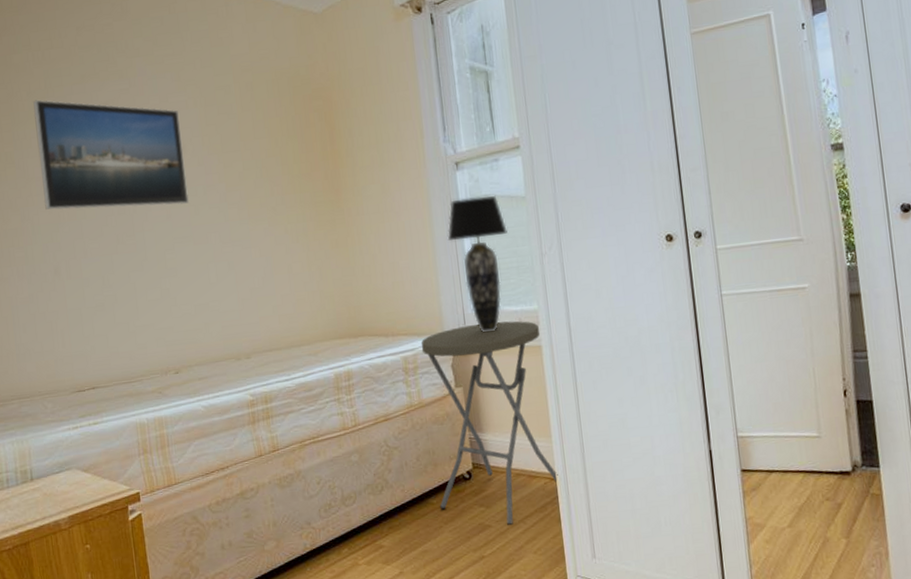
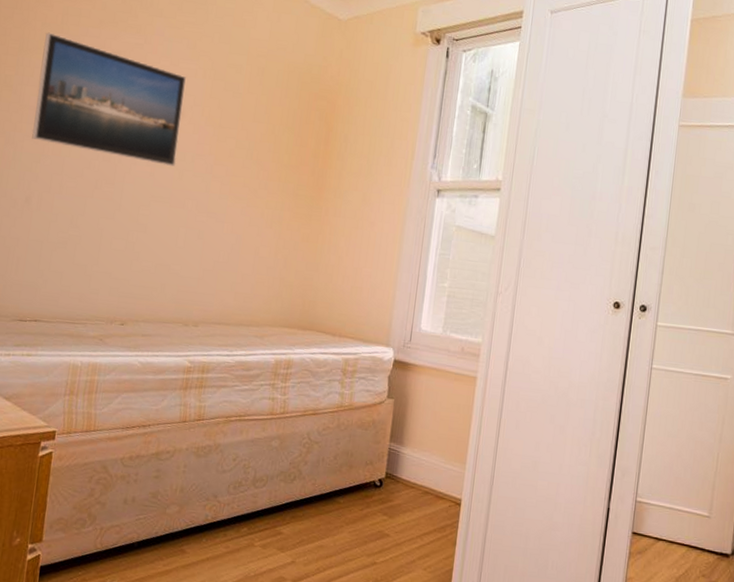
side table: present [421,321,558,526] -> none [345,342,479,539]
table lamp: present [447,195,508,333] -> none [413,223,471,354]

